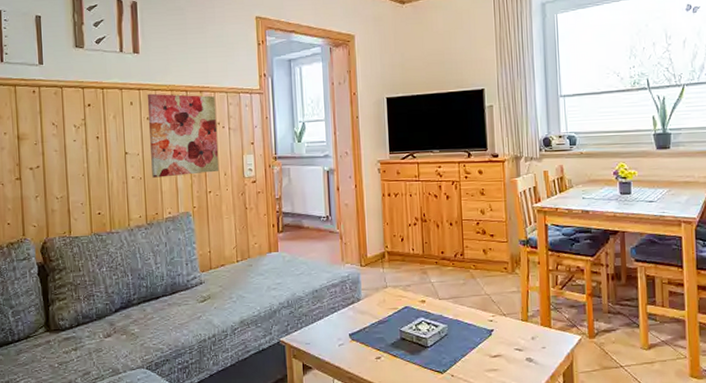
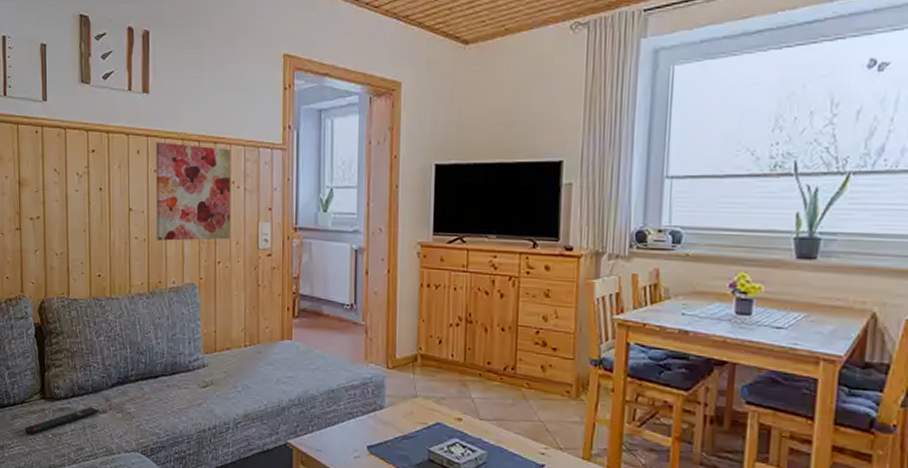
remote control: none [29,333,104,368] -> present [24,407,99,435]

